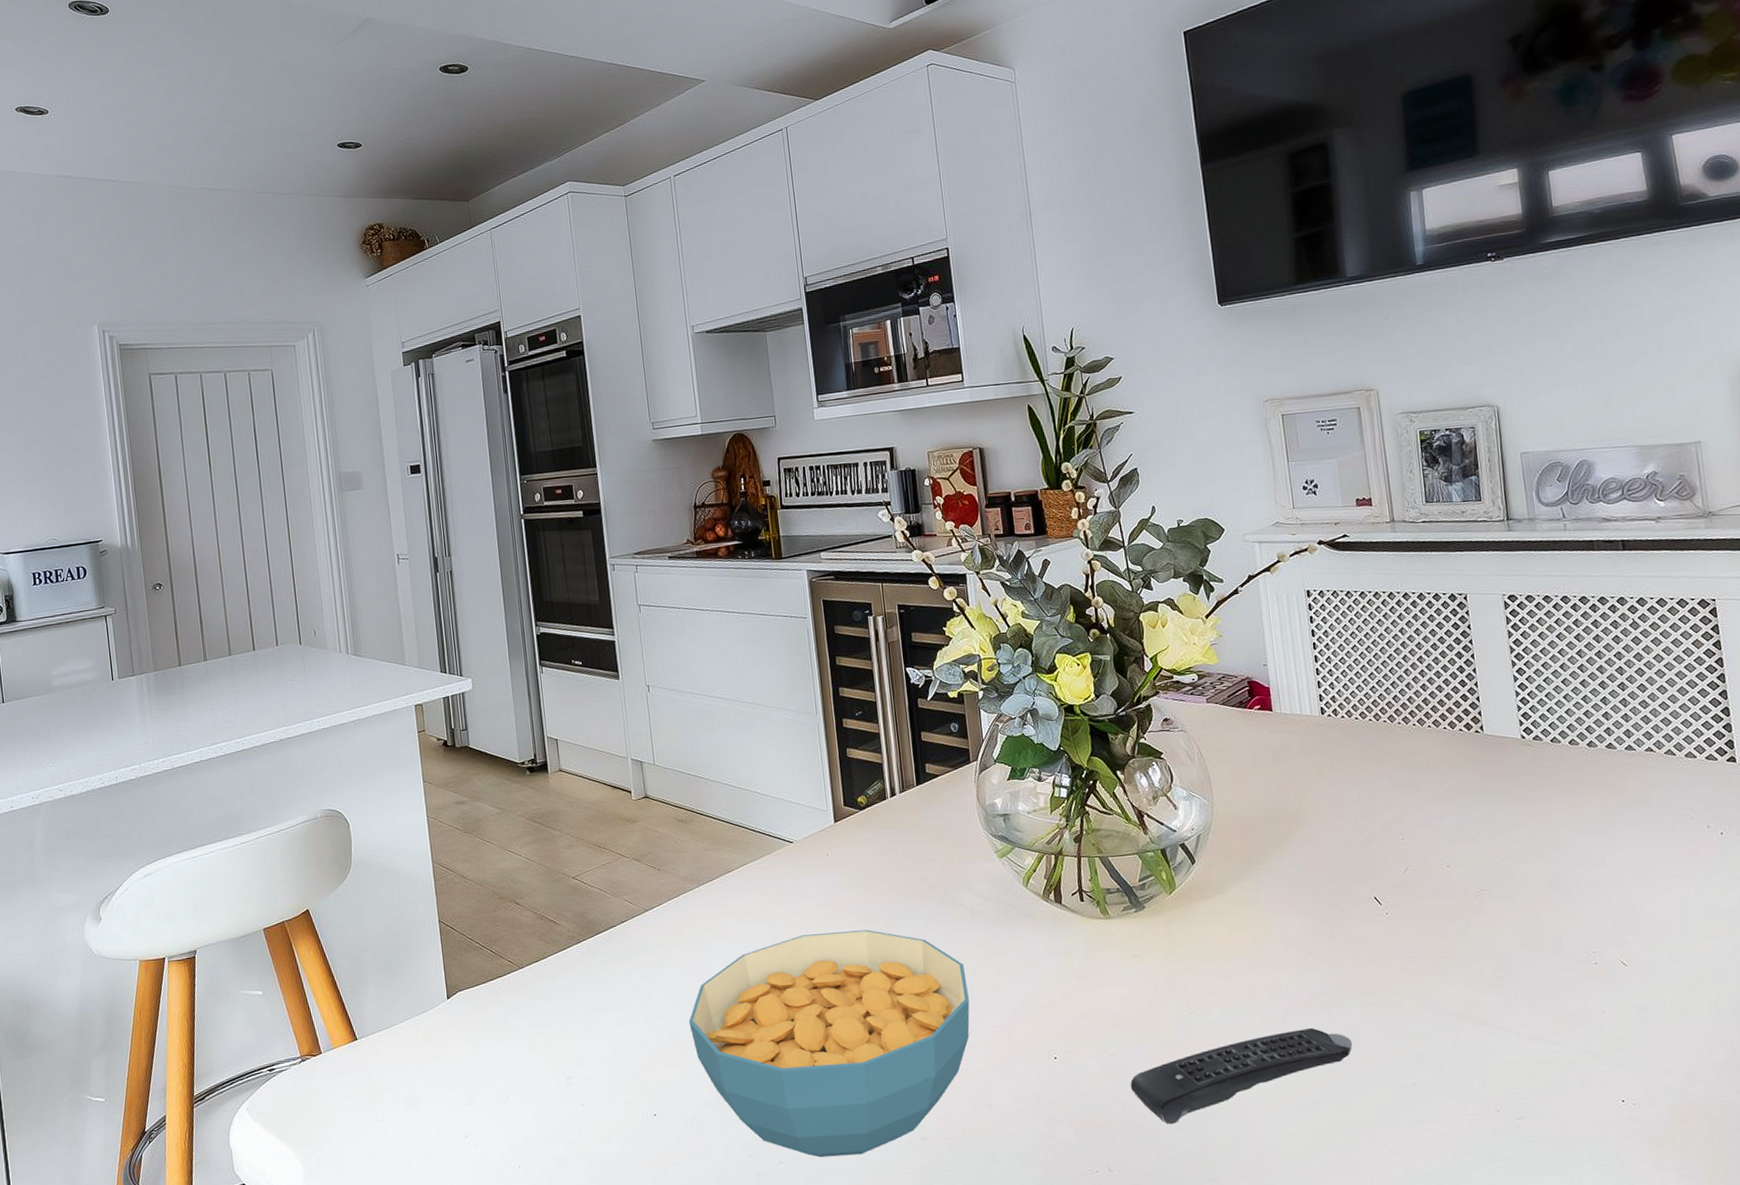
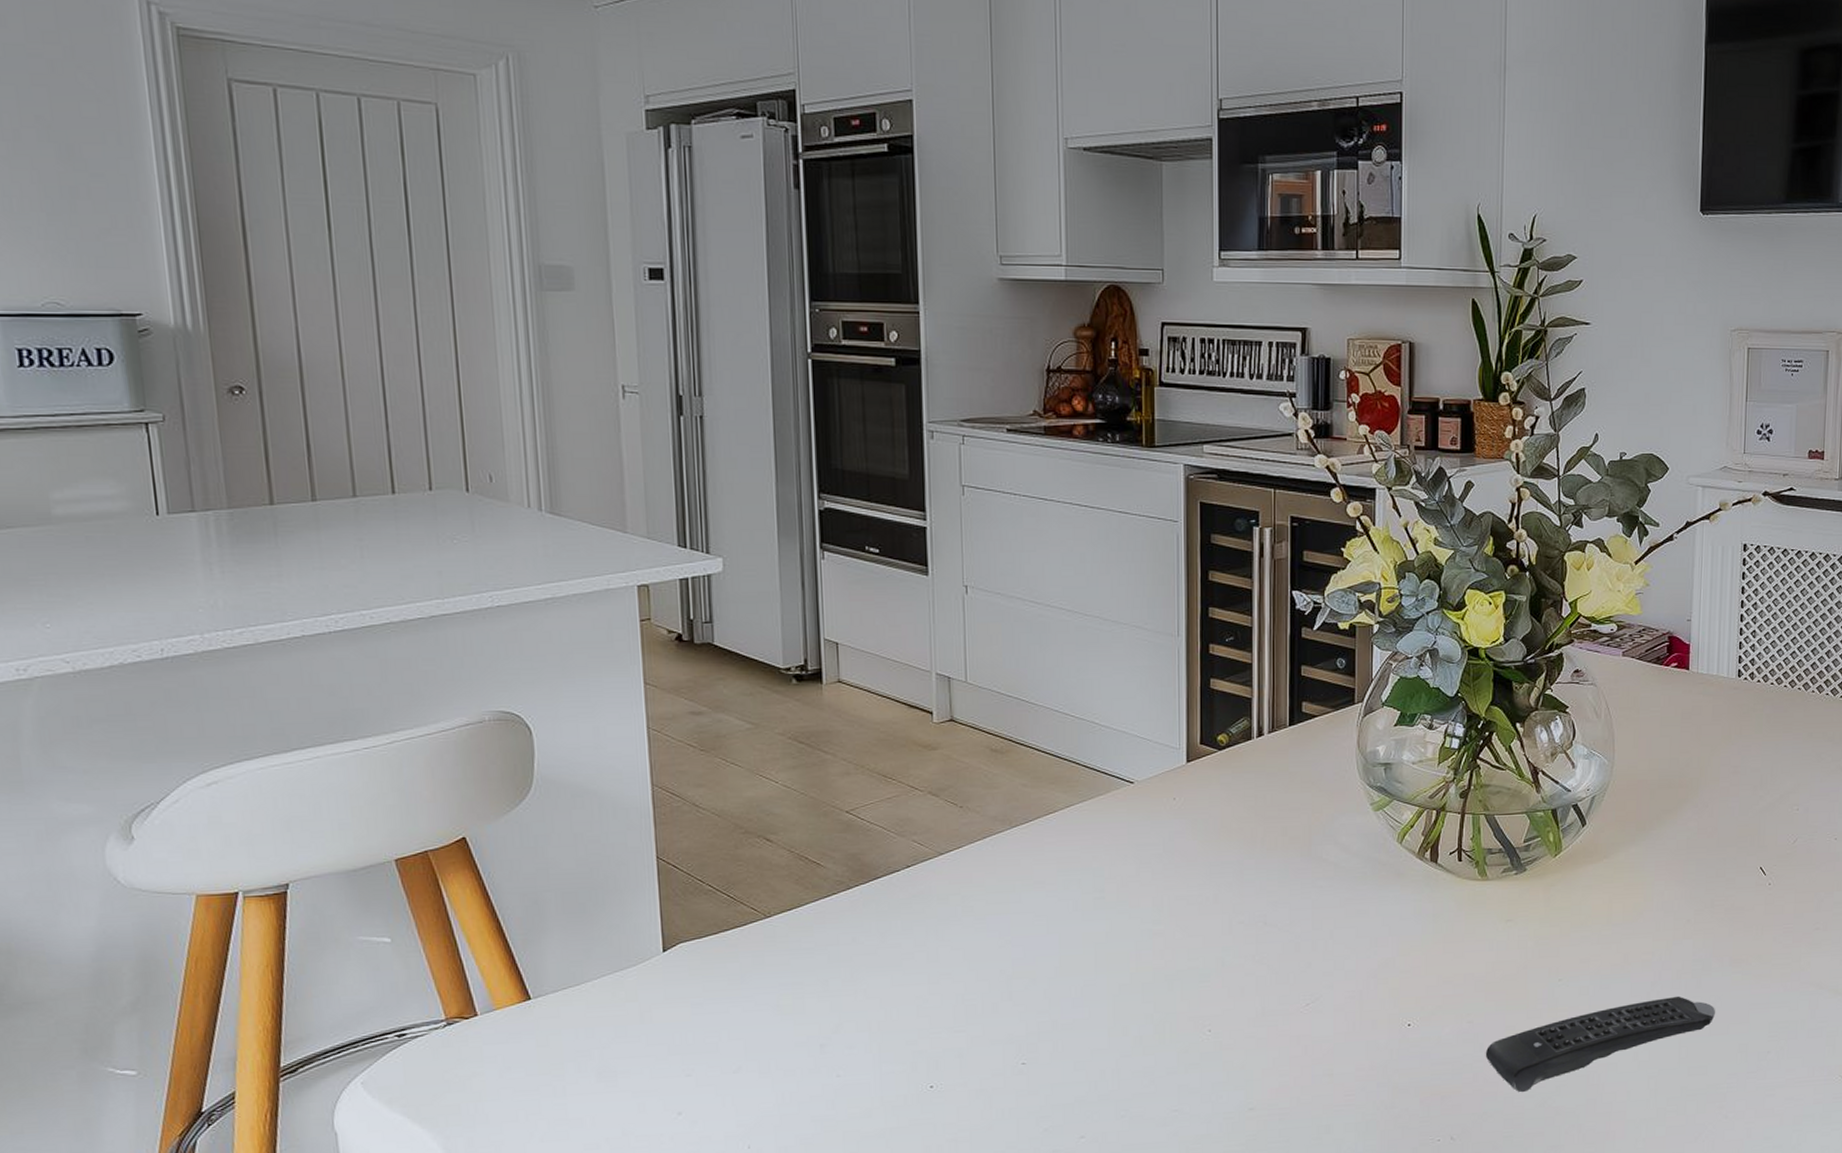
cereal bowl: present [689,929,970,1158] -> none [984,884,1321,1131]

